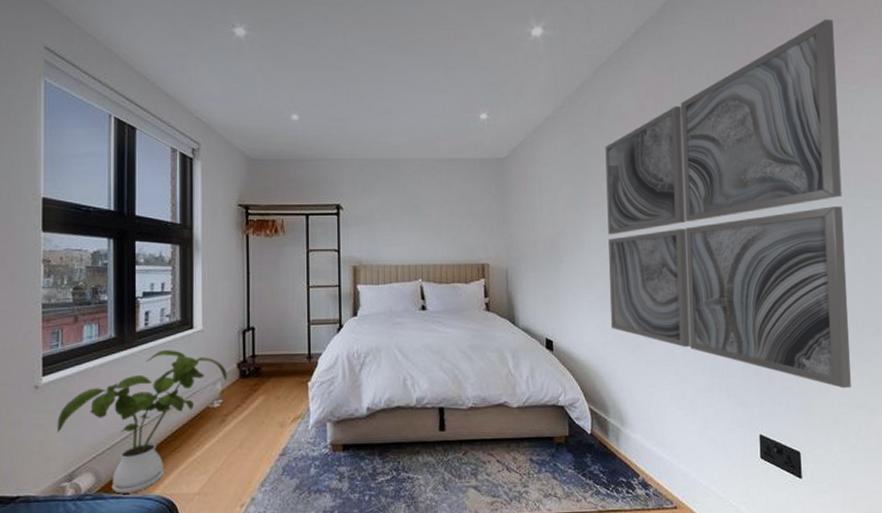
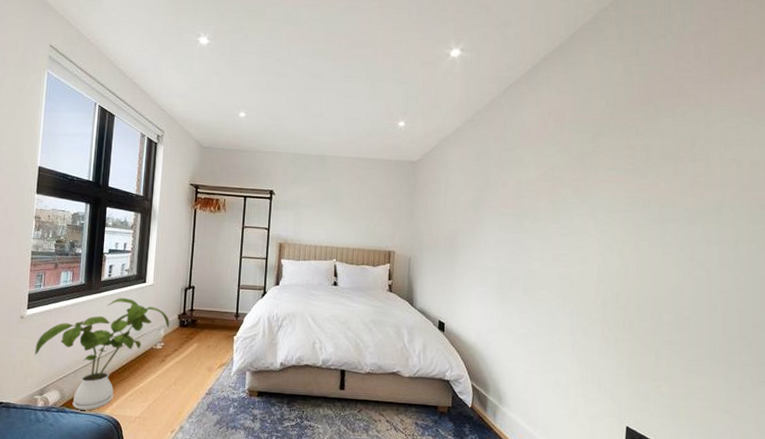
wall art: present [605,19,851,389] -> none [497,54,734,395]

